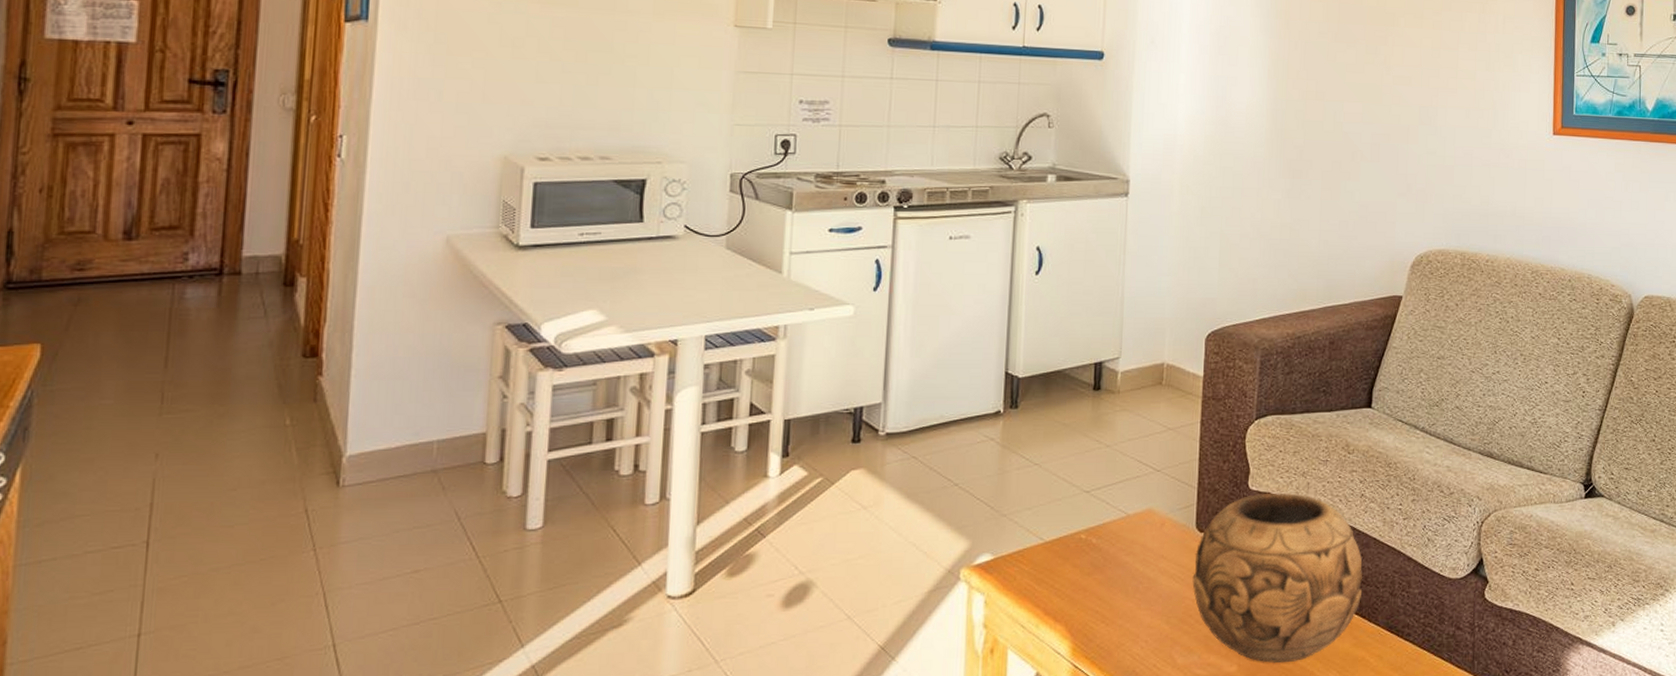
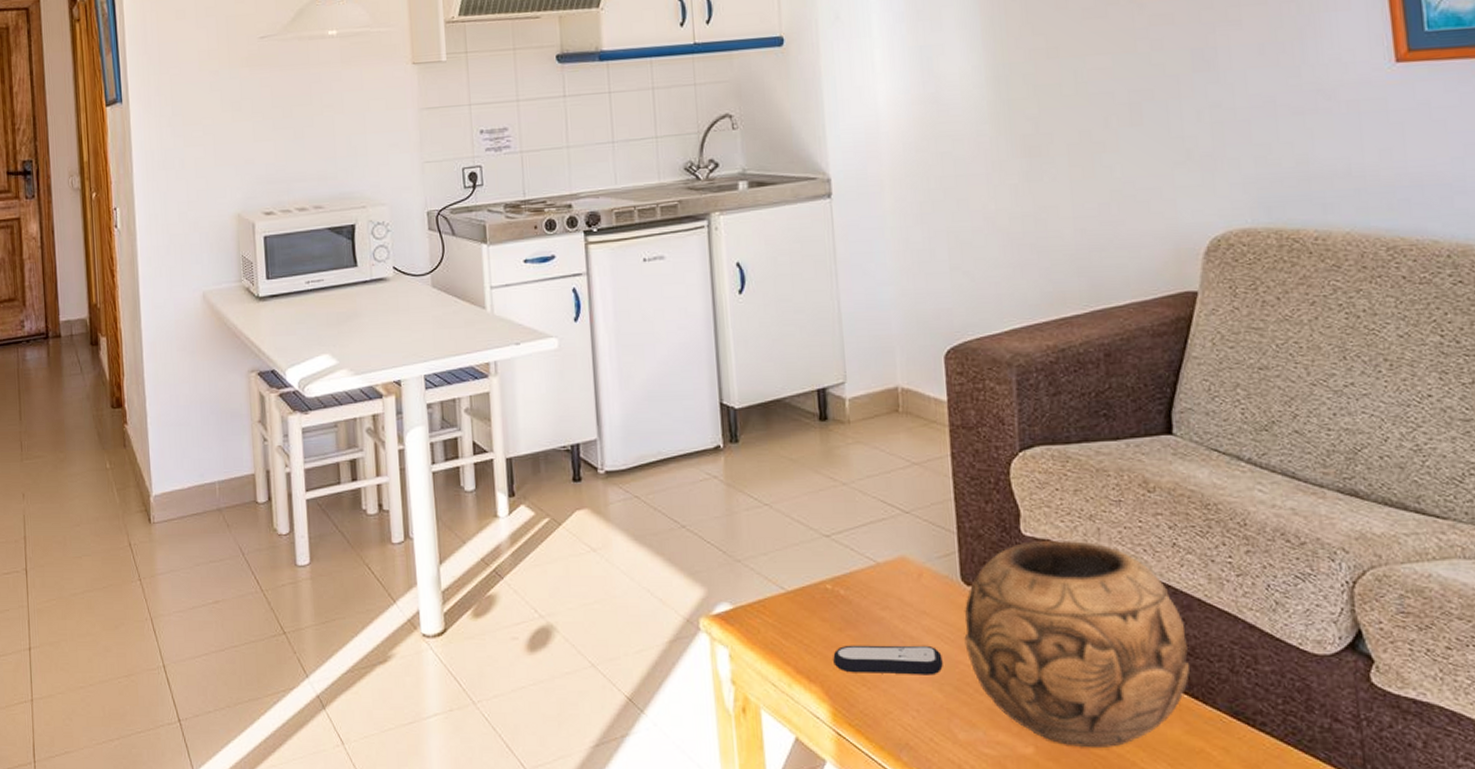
remote control: none [1079,584,1172,612] -> present [833,645,943,675]

